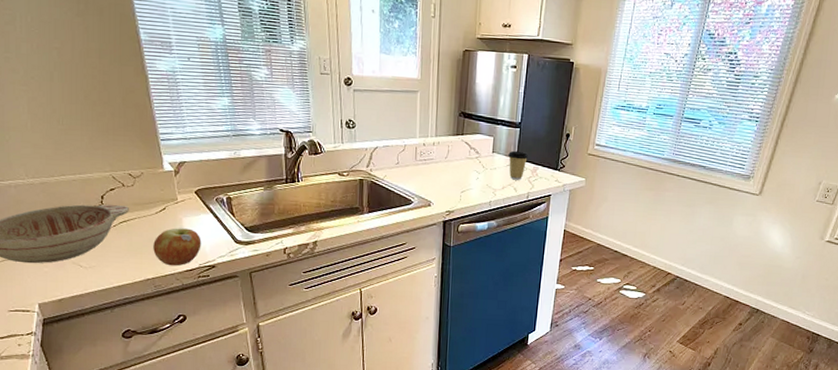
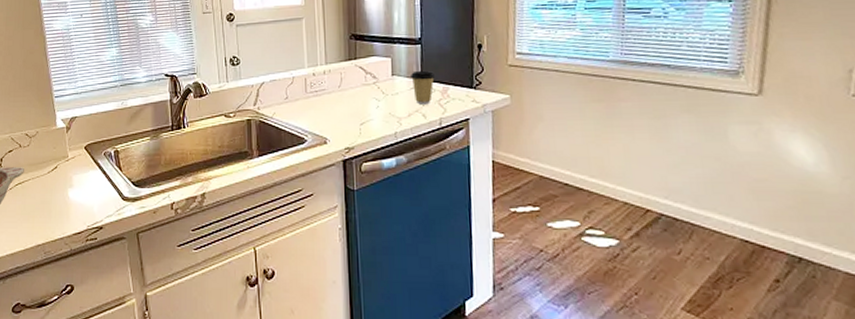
apple: present [153,228,202,266] -> none [44,187,90,229]

